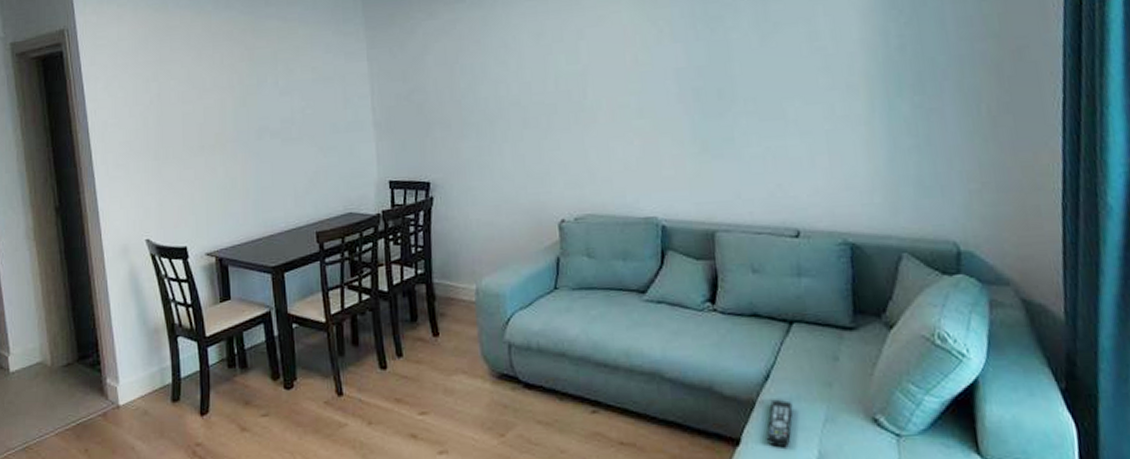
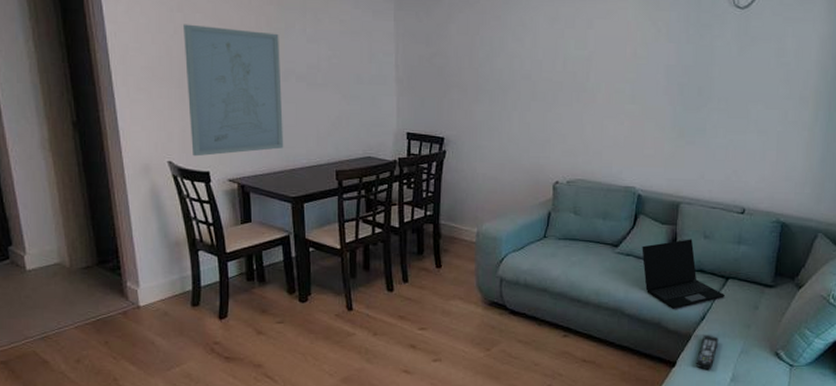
wall art: none [159,90,261,232] -> present [183,24,284,157]
laptop: none [675,275,791,368] -> present [642,239,725,309]

